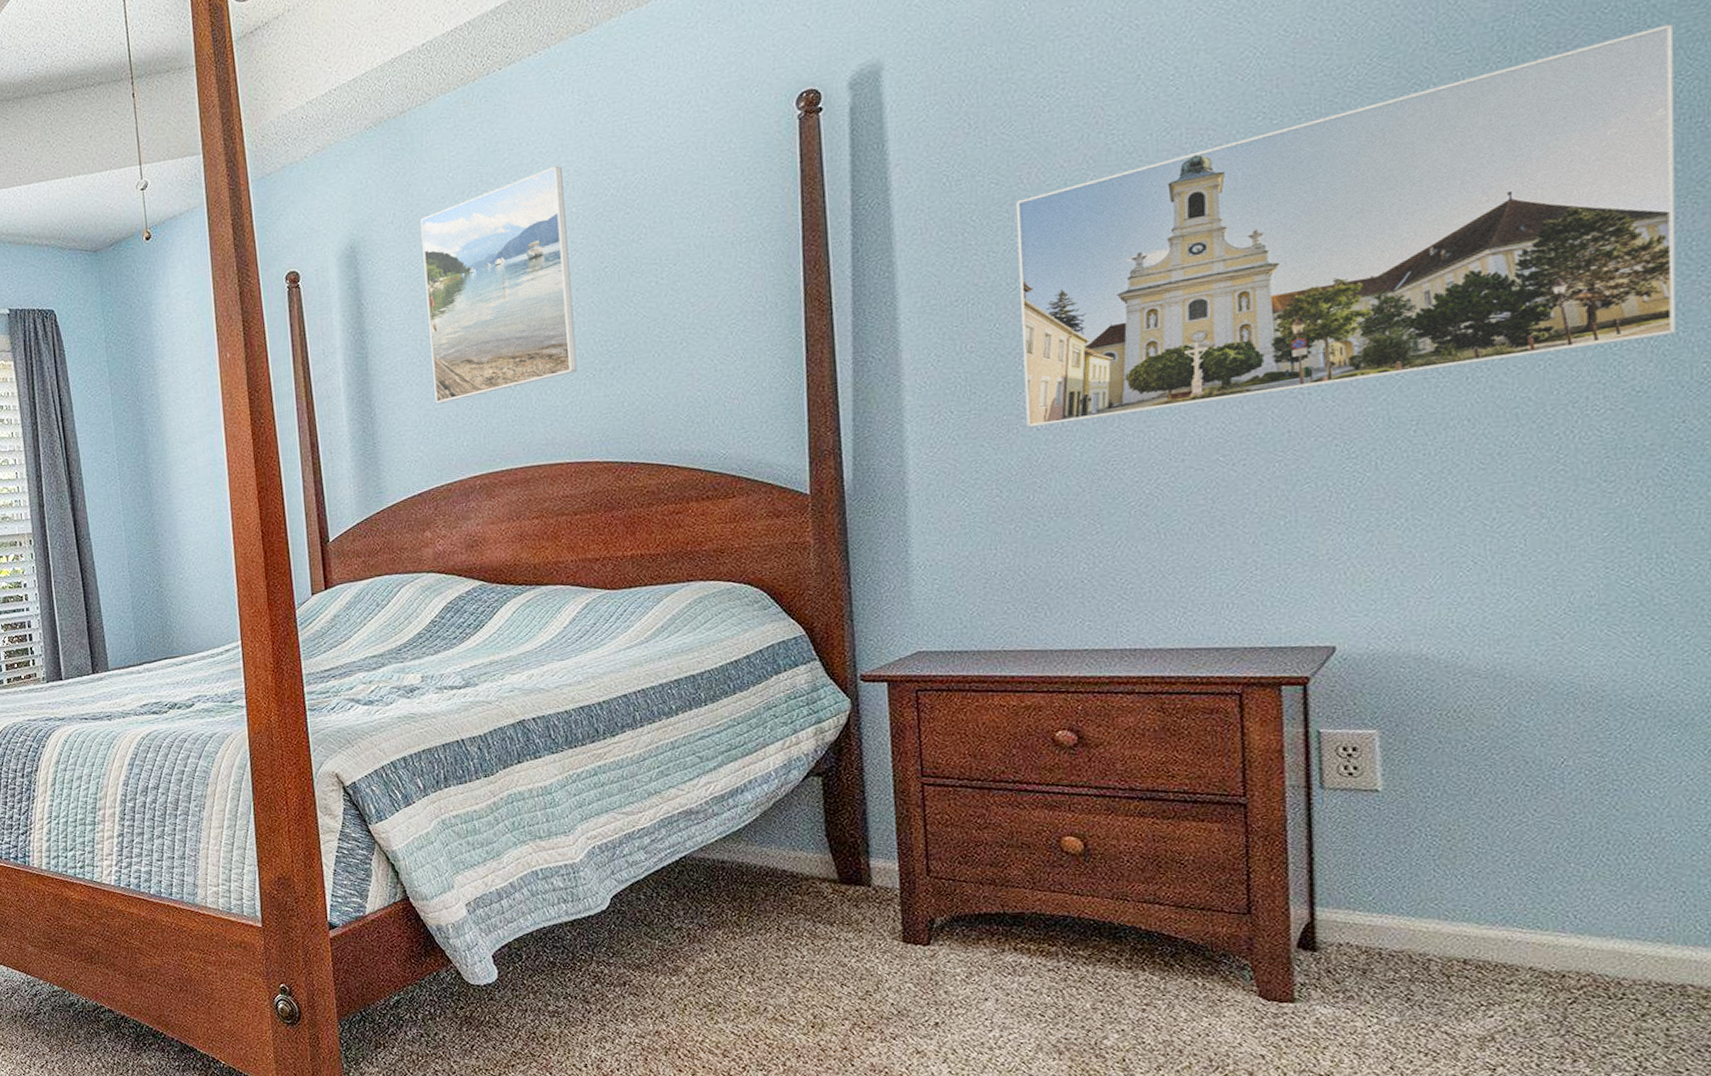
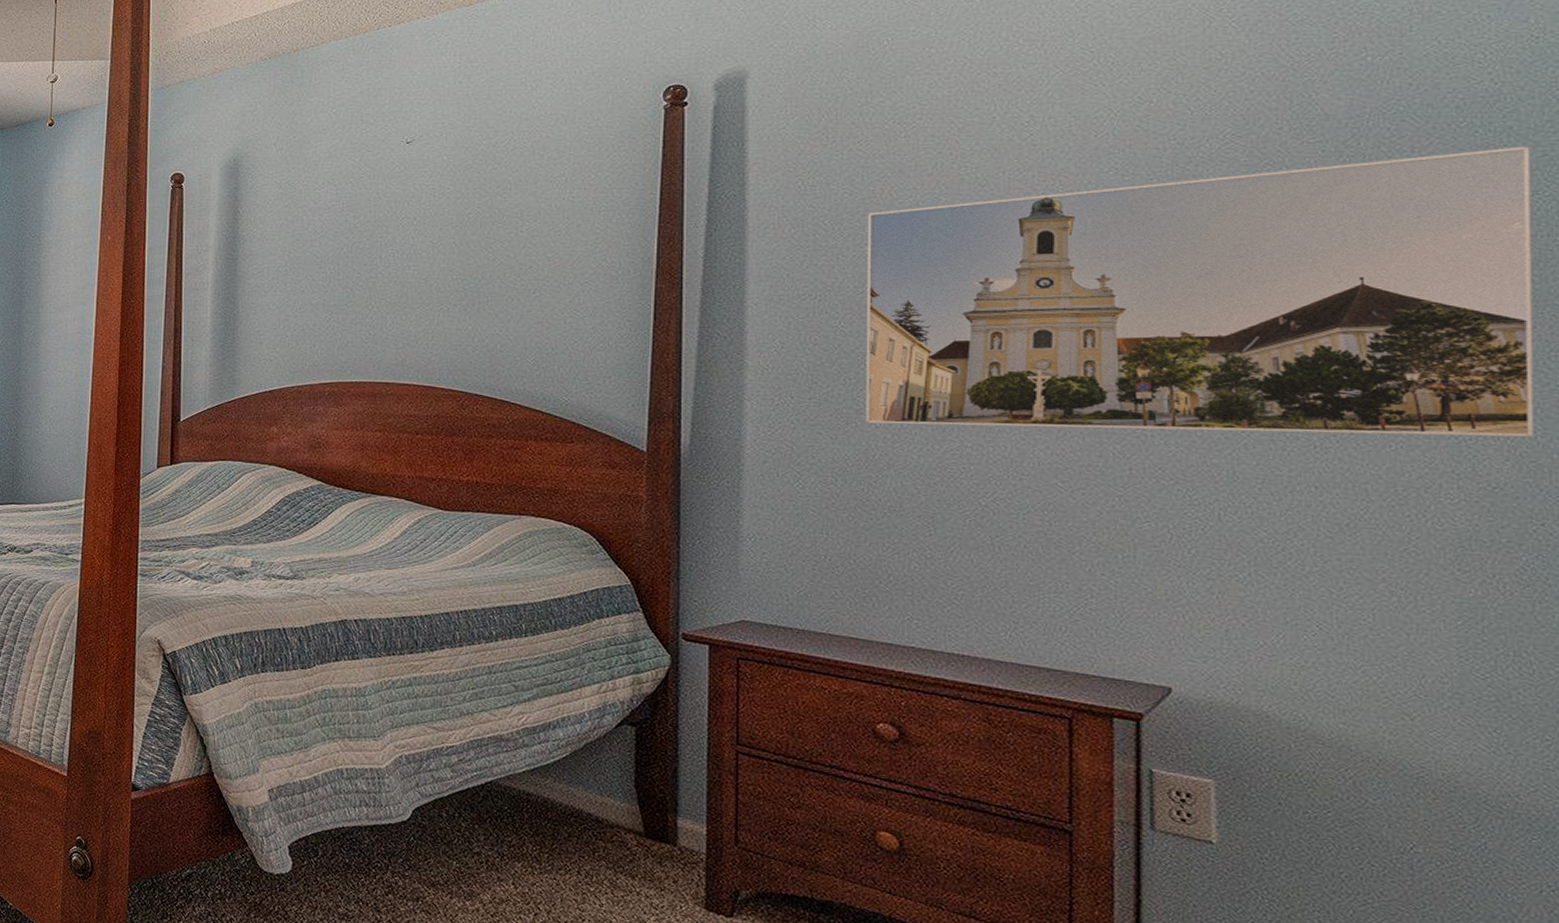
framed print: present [420,165,578,404] -> none [296,117,437,312]

